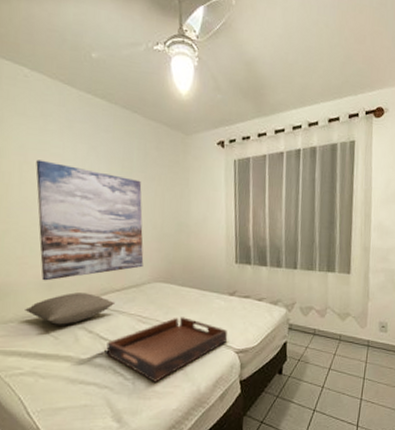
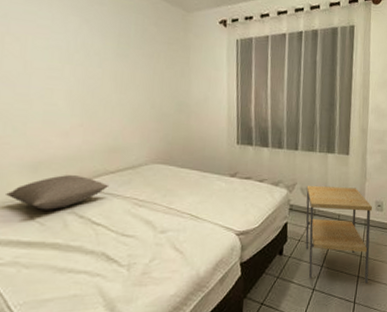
wall art: present [36,159,144,281] -> none [20,31,141,163]
serving tray: present [106,317,228,382] -> none [99,199,229,268]
side table: none [305,305,376,407] -> present [305,186,373,284]

